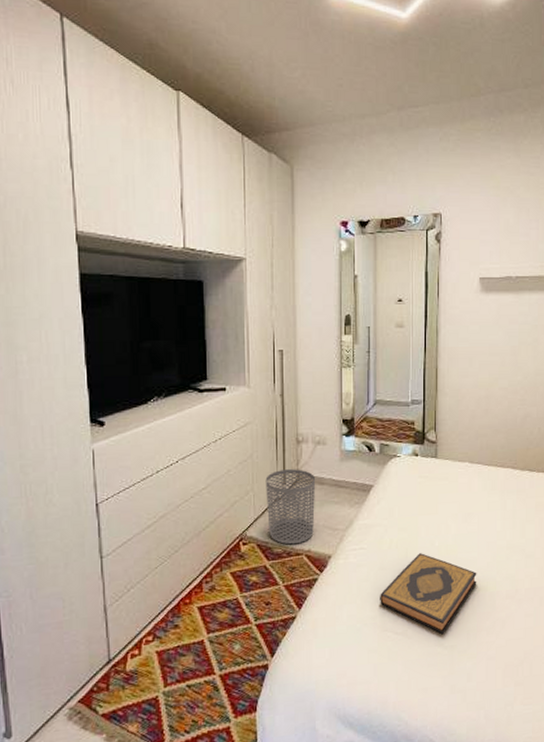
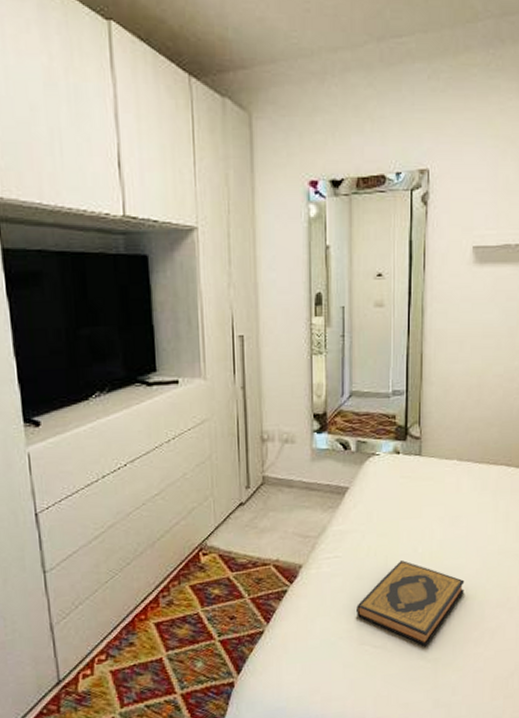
waste bin: present [265,469,316,545] -> none [226,471,284,554]

